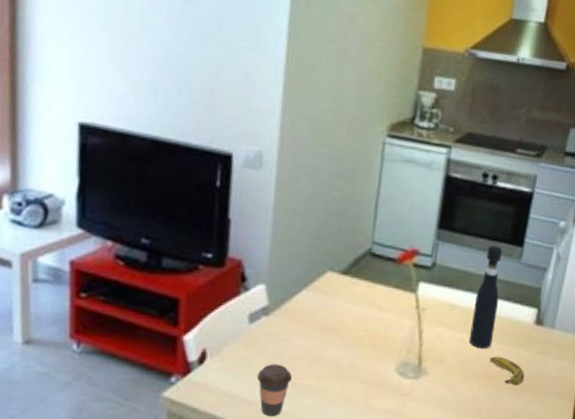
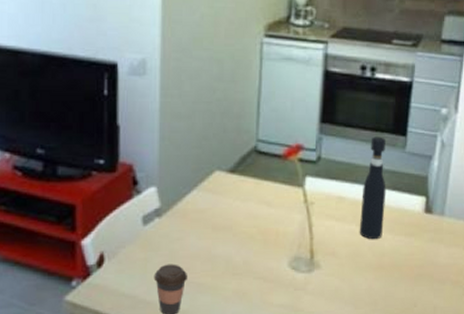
banana: present [489,356,525,386] -> none [381,246,418,275]

